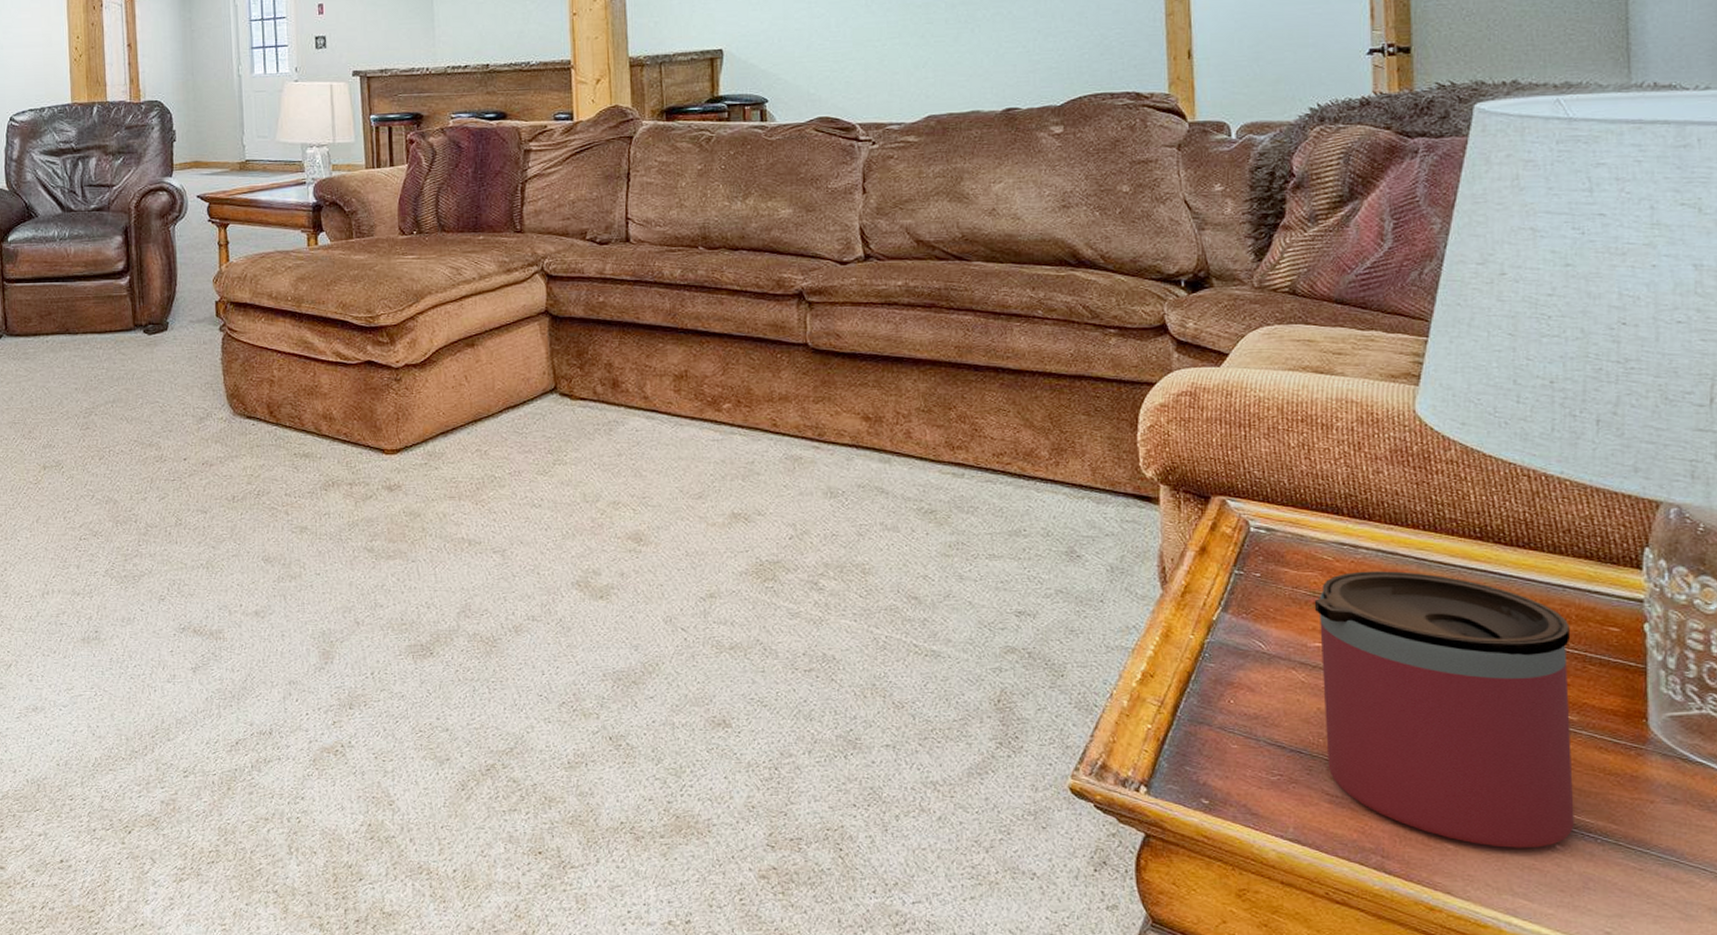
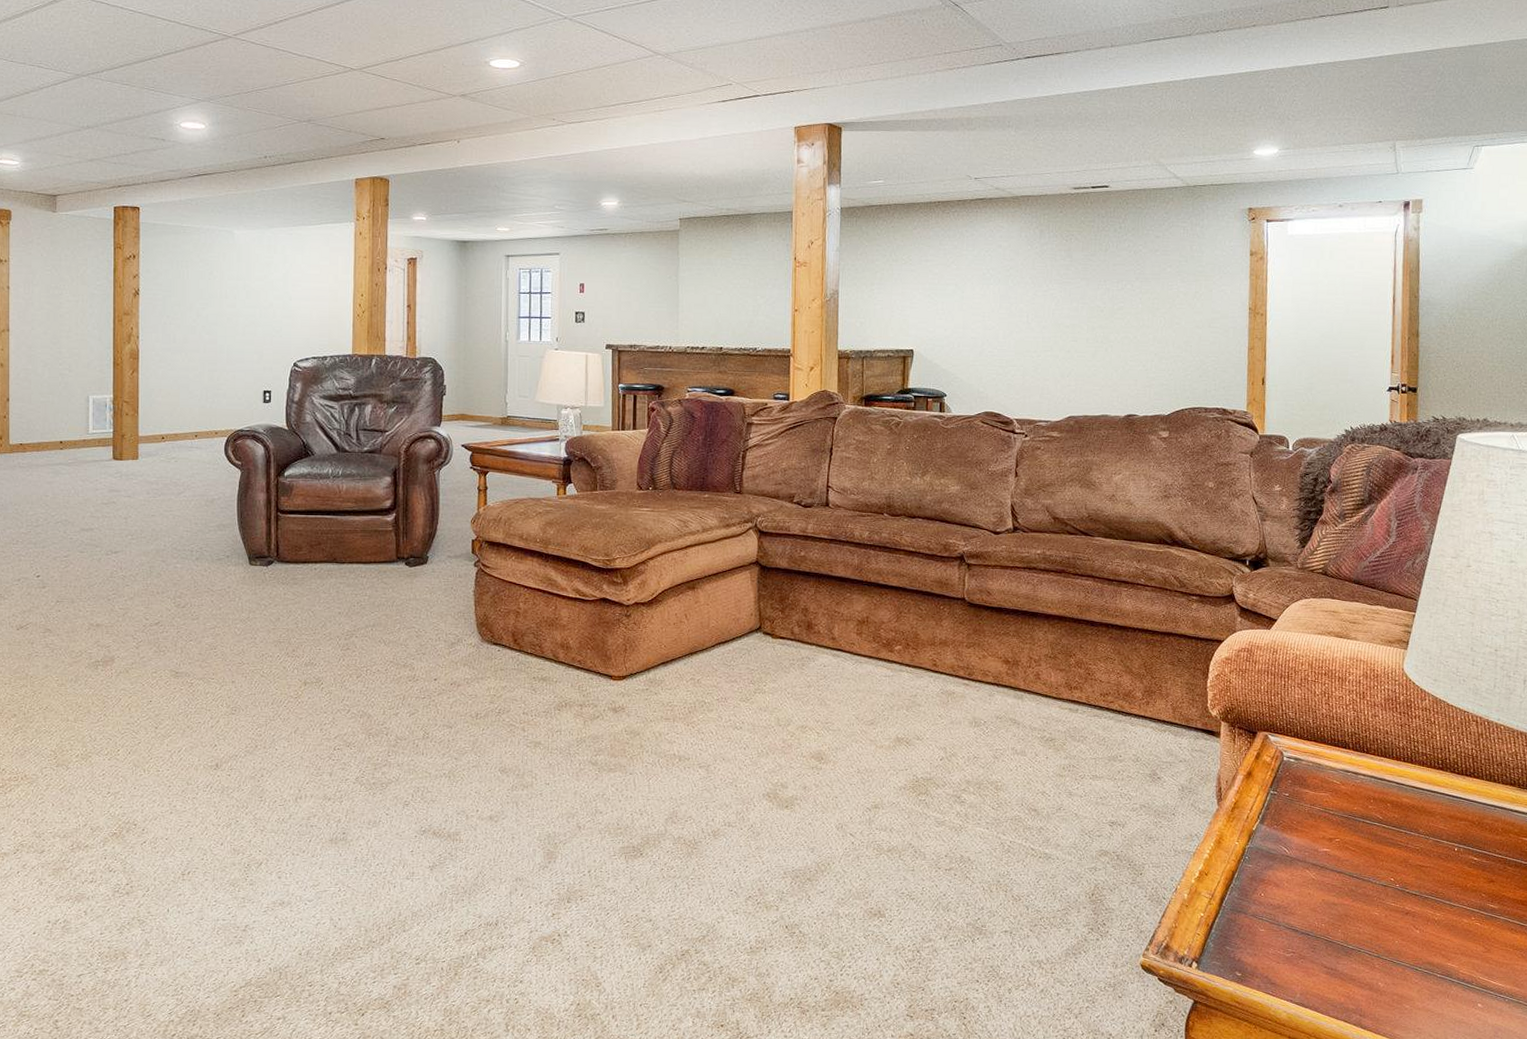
beverage cup: present [1314,571,1574,848] -> none [1325,793,1497,1007]

